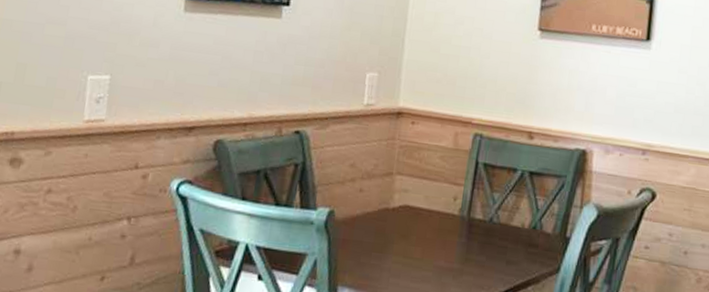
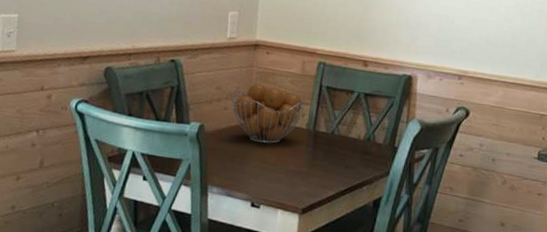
fruit basket: none [367,159,458,234] -> present [231,83,305,144]

